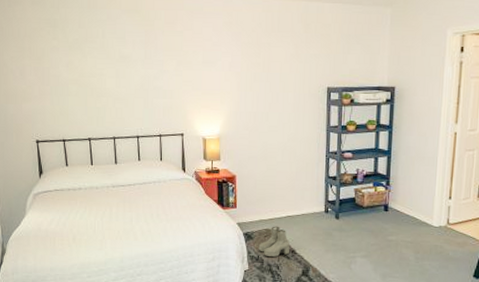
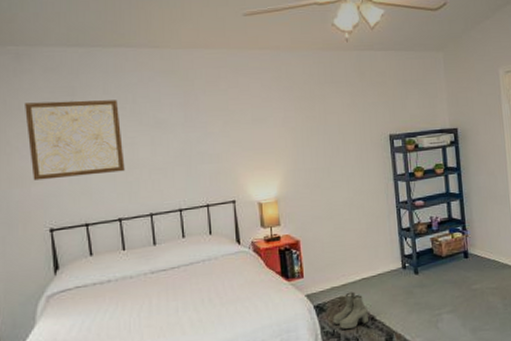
wall art: none [17,31,94,99] -> present [25,100,125,181]

